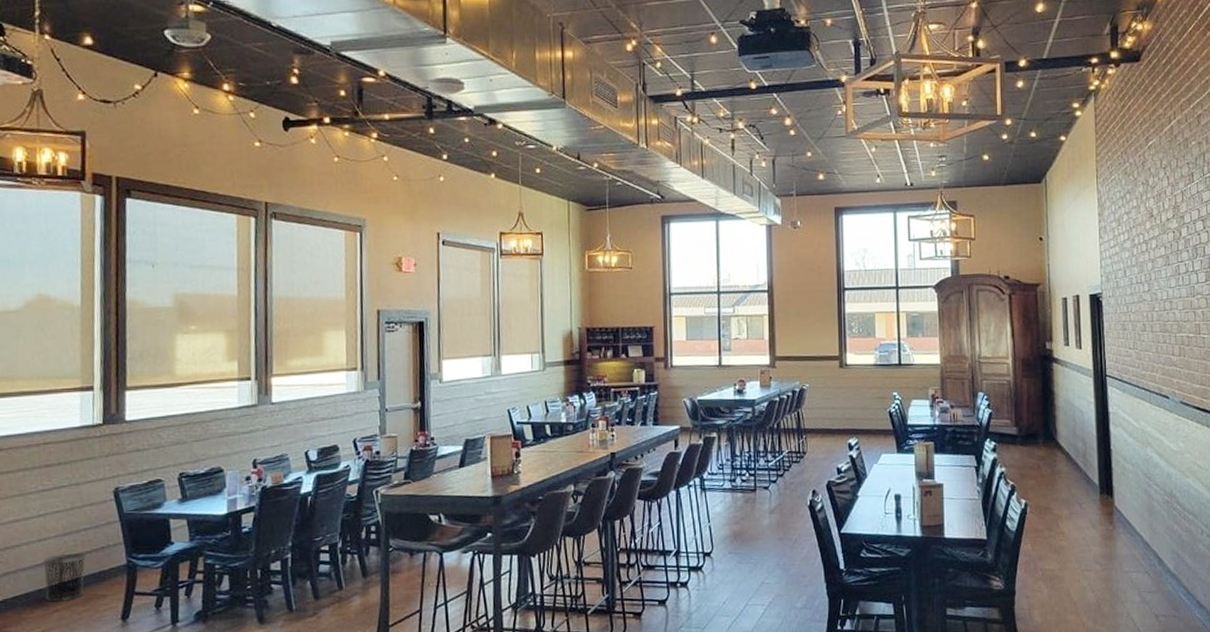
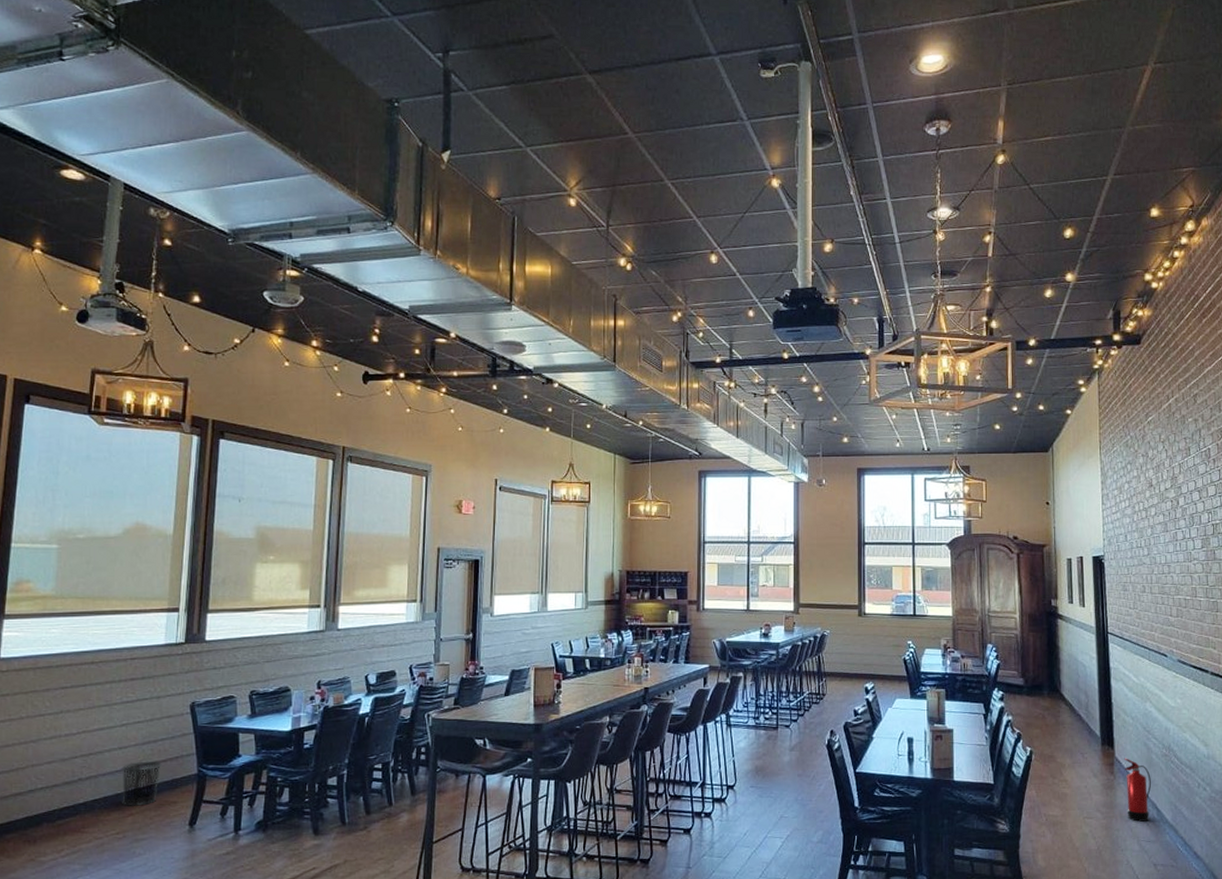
fire extinguisher: none [1124,506,1153,572] -> present [1124,758,1152,822]

